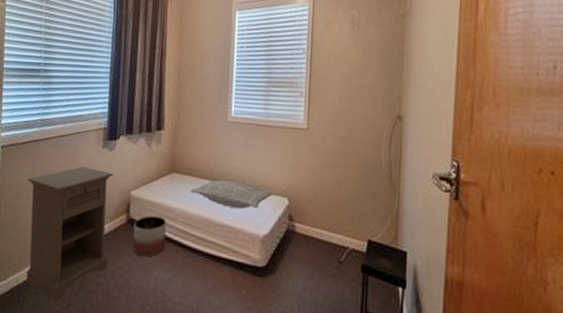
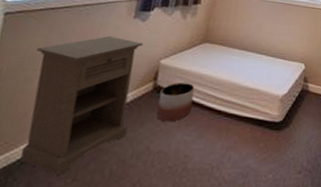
pillow: present [190,179,273,209] -> none [220,49,293,73]

